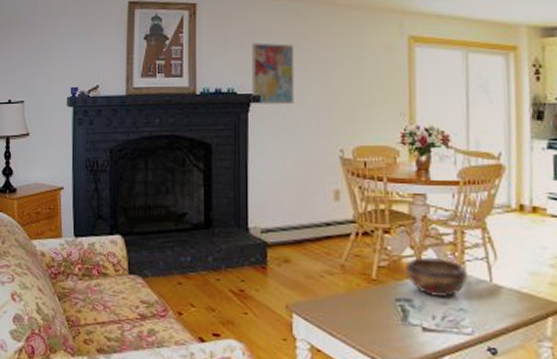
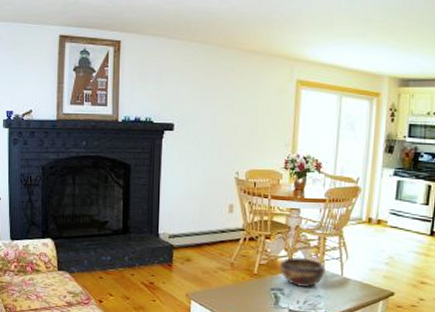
wall art: present [251,42,294,105] -> none [165,79,203,134]

